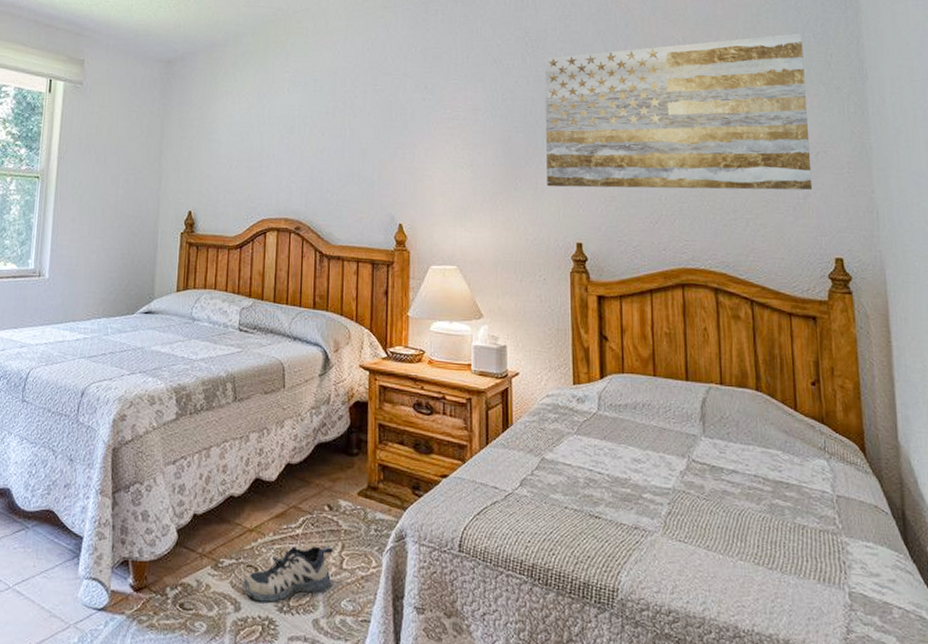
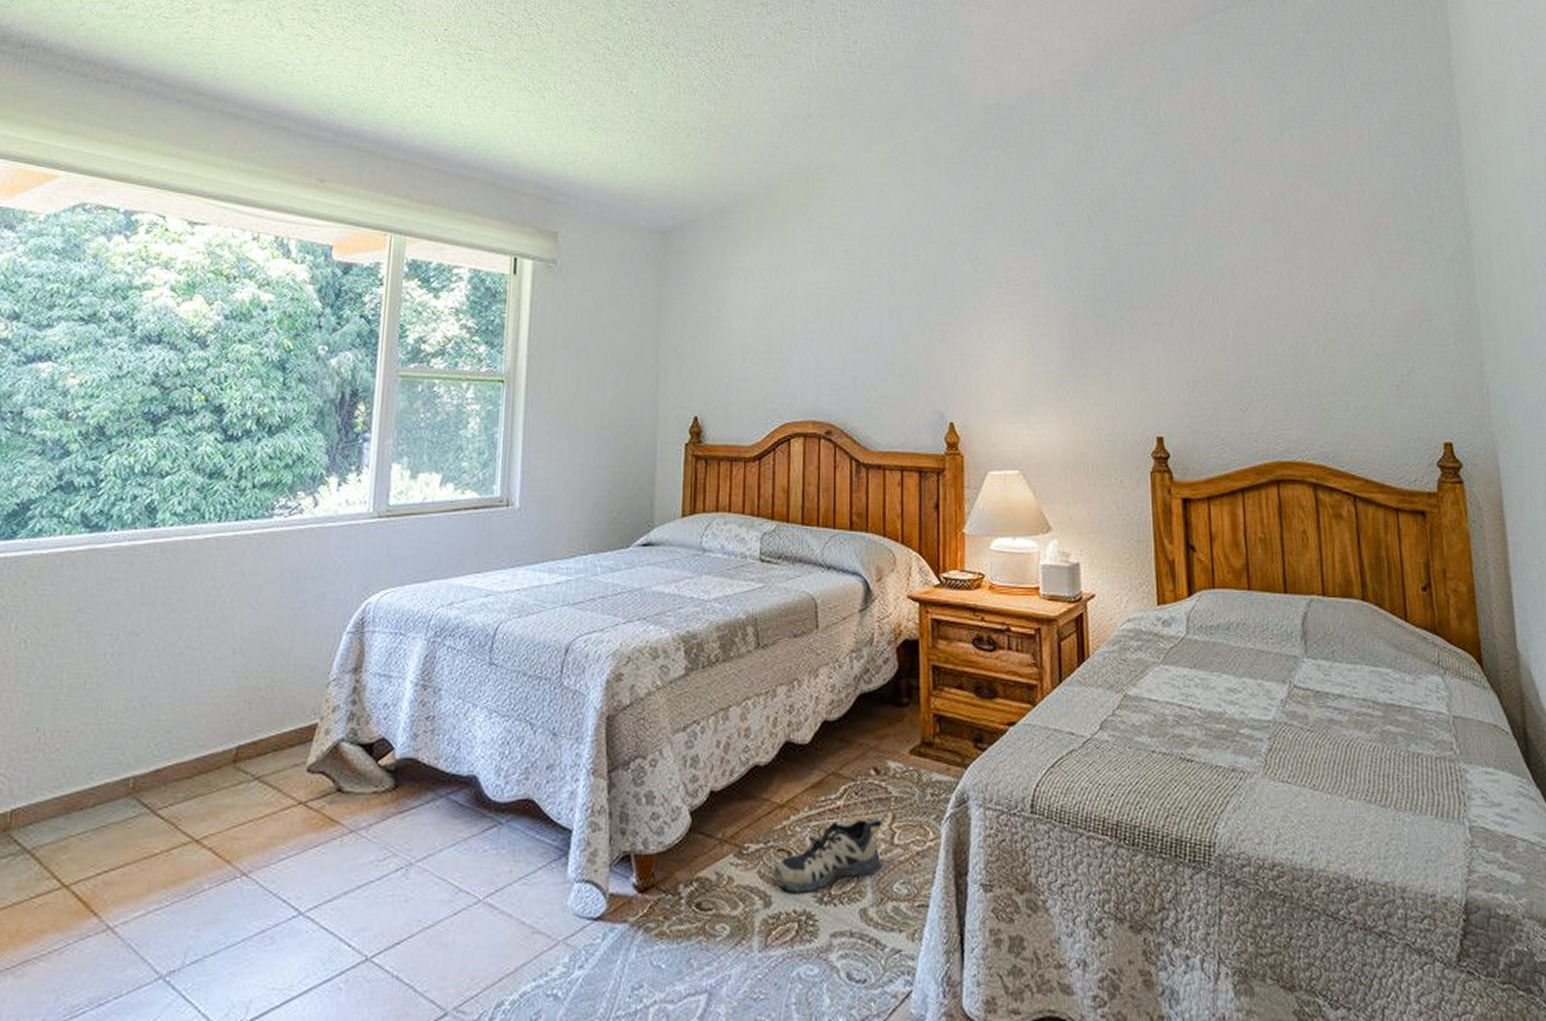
wall art: present [544,33,813,191] -> none [1114,184,1417,372]

